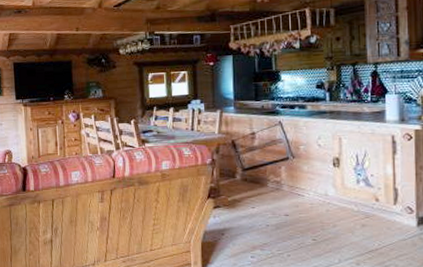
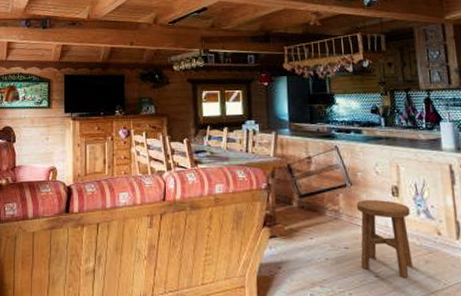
stool: none [297,171,350,240] -> present [356,200,414,278]

